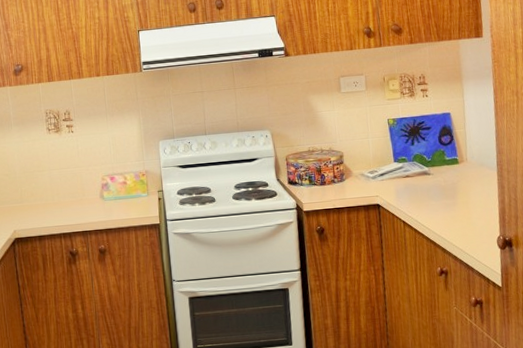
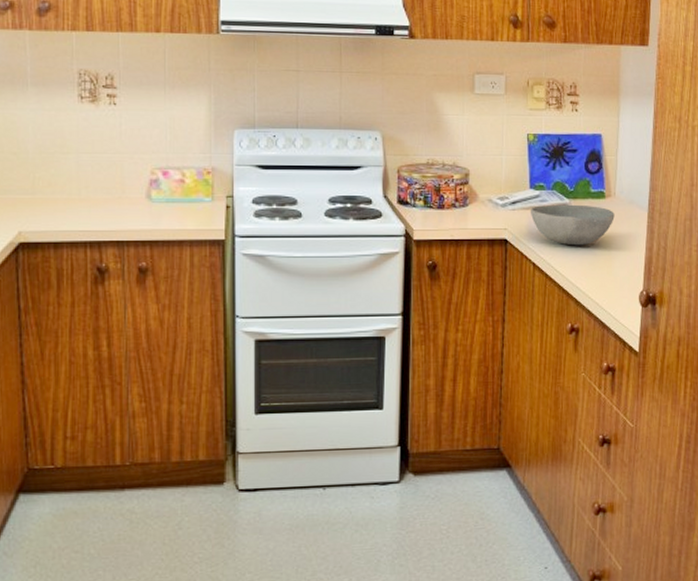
bowl: none [396,170,469,205] -> present [530,204,615,246]

